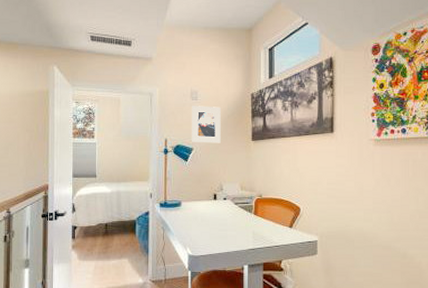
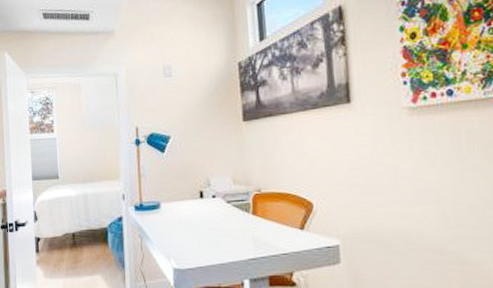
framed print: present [192,106,221,143] -> none [166,82,204,129]

